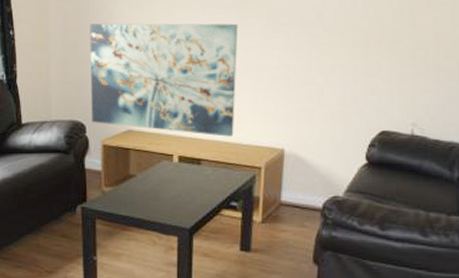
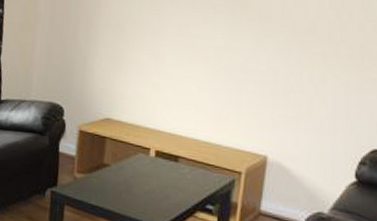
wall art: present [90,23,238,137] -> none [70,10,228,137]

